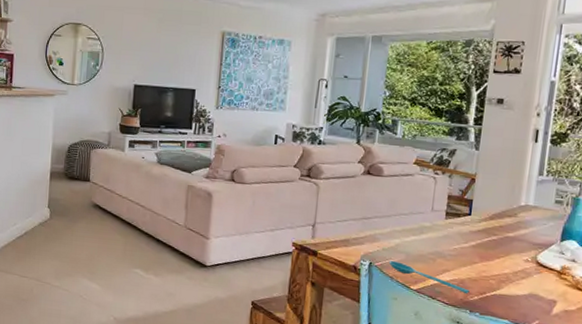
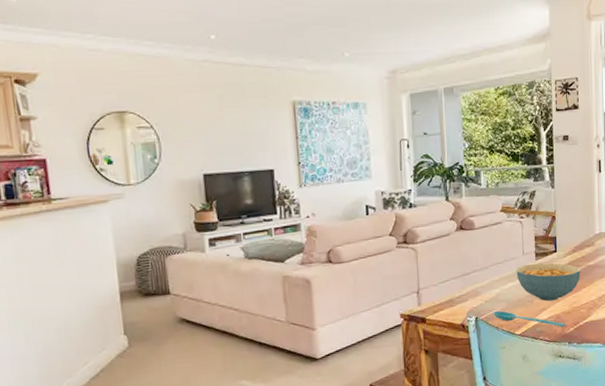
cereal bowl: none [421,221,497,265] -> present [516,263,581,302]

